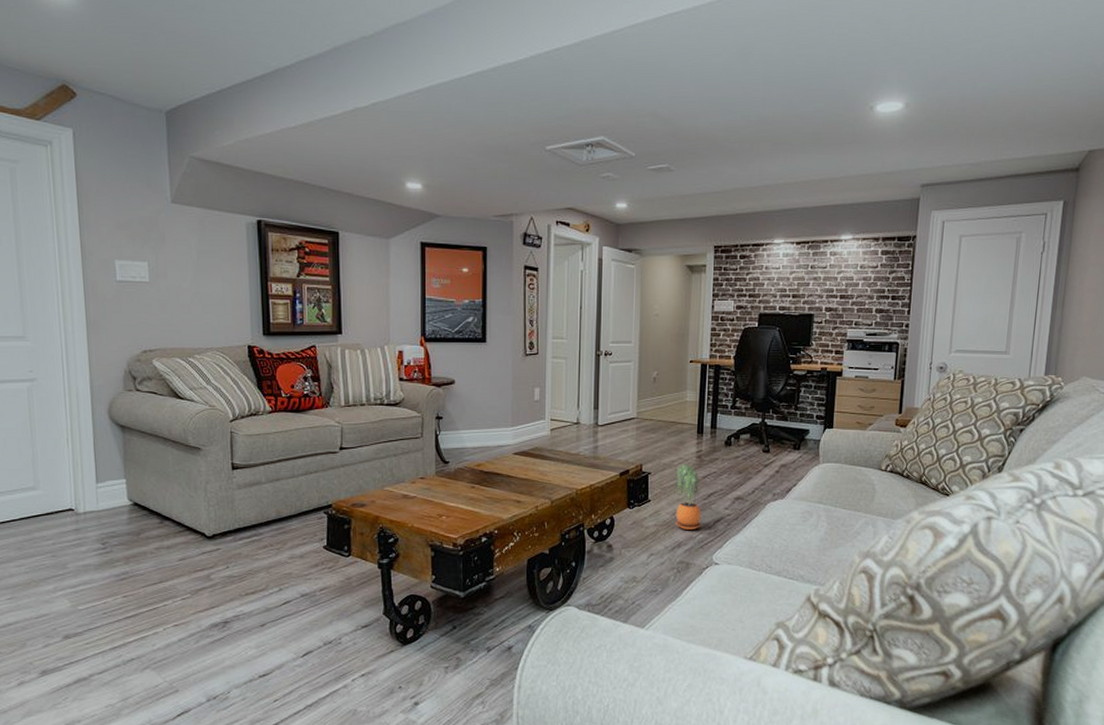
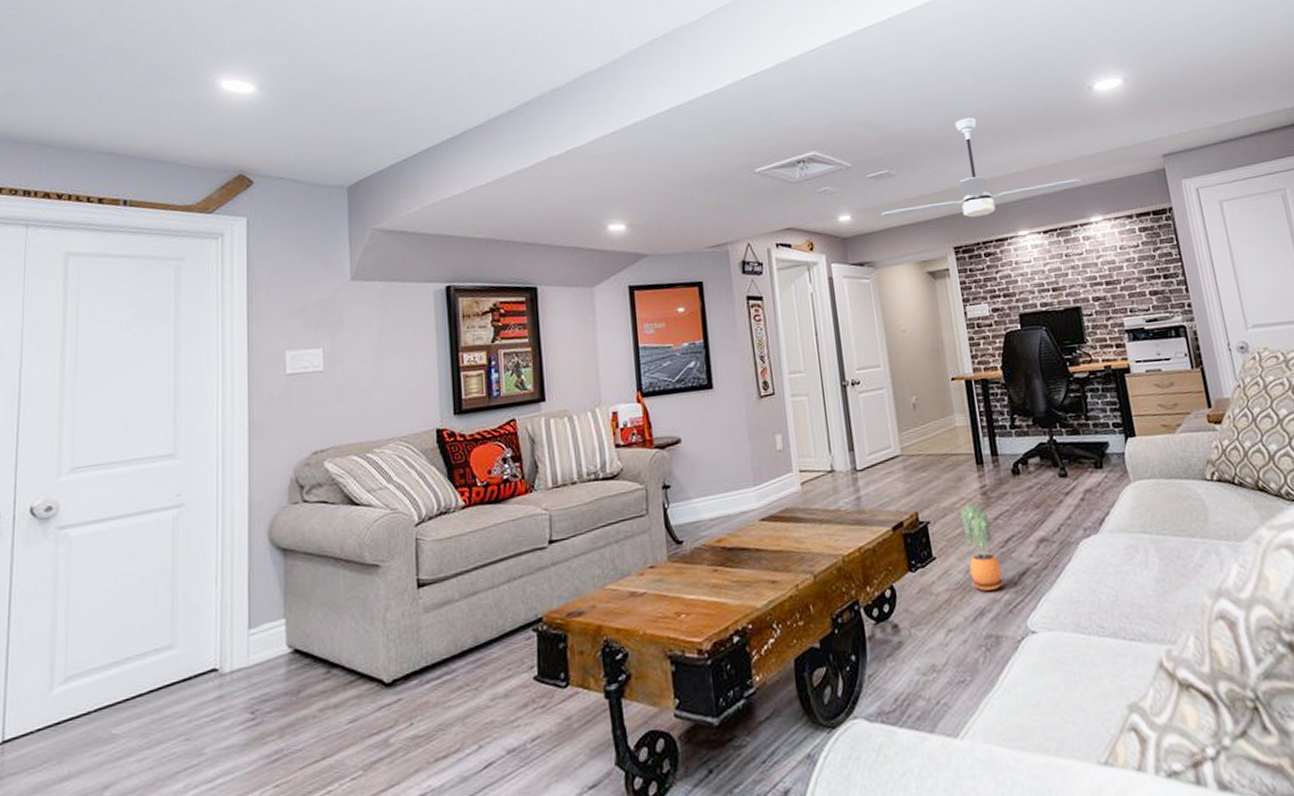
ceiling fan: none [654,123,841,221] -> present [880,117,1081,218]

